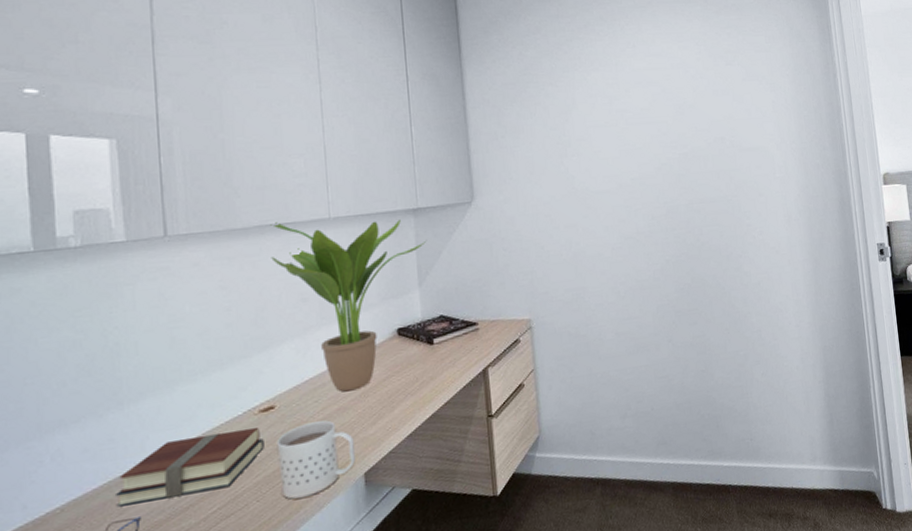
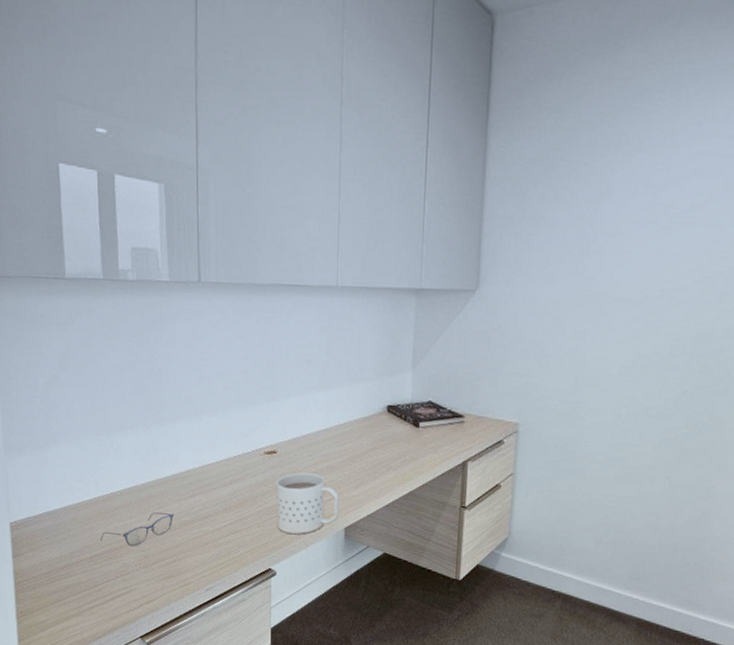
books: present [116,428,264,507] -> none [157,461,266,509]
potted plant: present [270,220,427,392] -> none [283,283,426,454]

